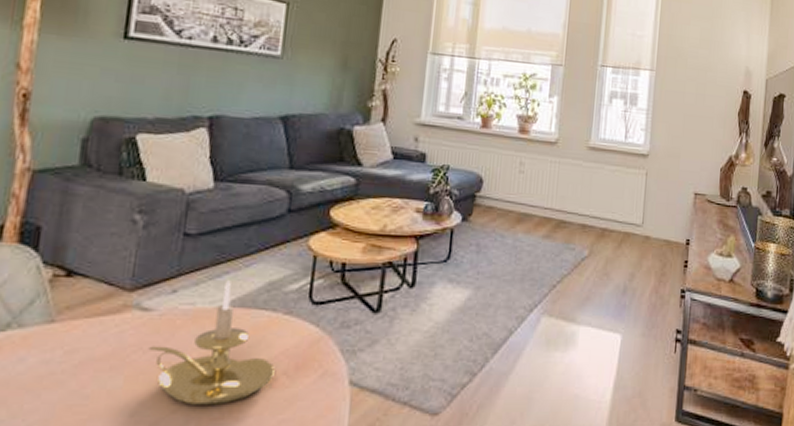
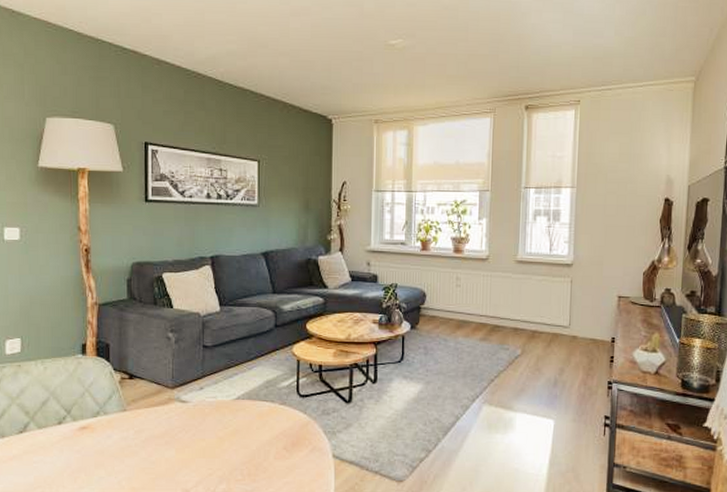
candle holder: present [148,280,275,405] -> none [189,380,277,470]

